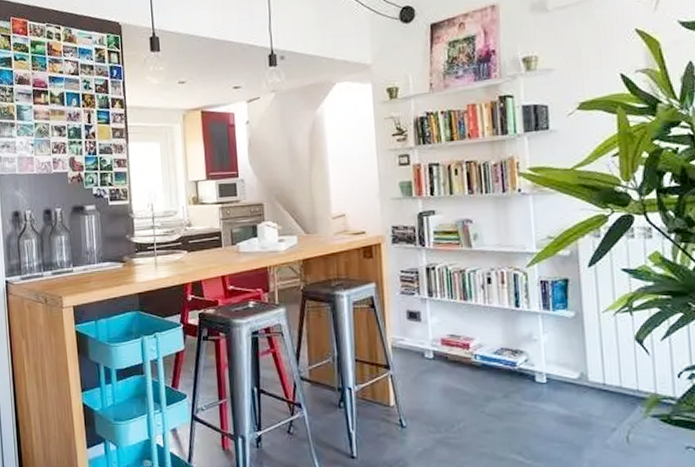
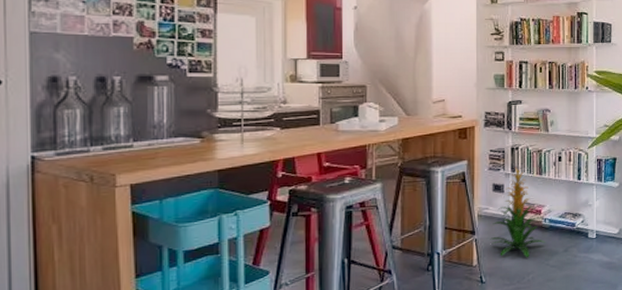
indoor plant: none [408,290,478,401] -> present [490,167,546,257]

